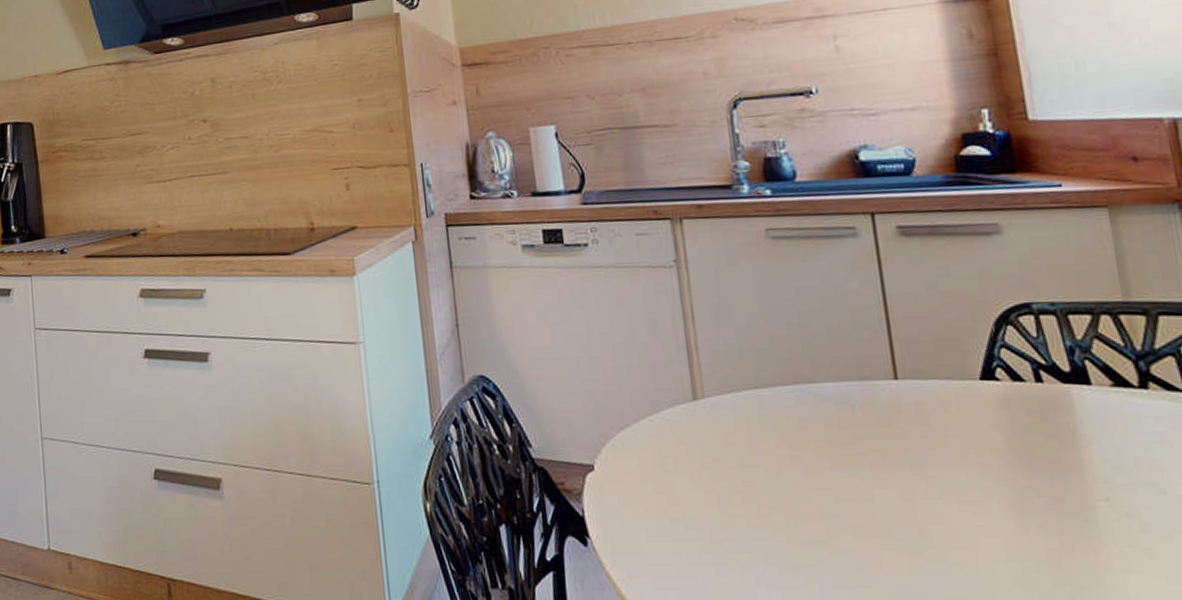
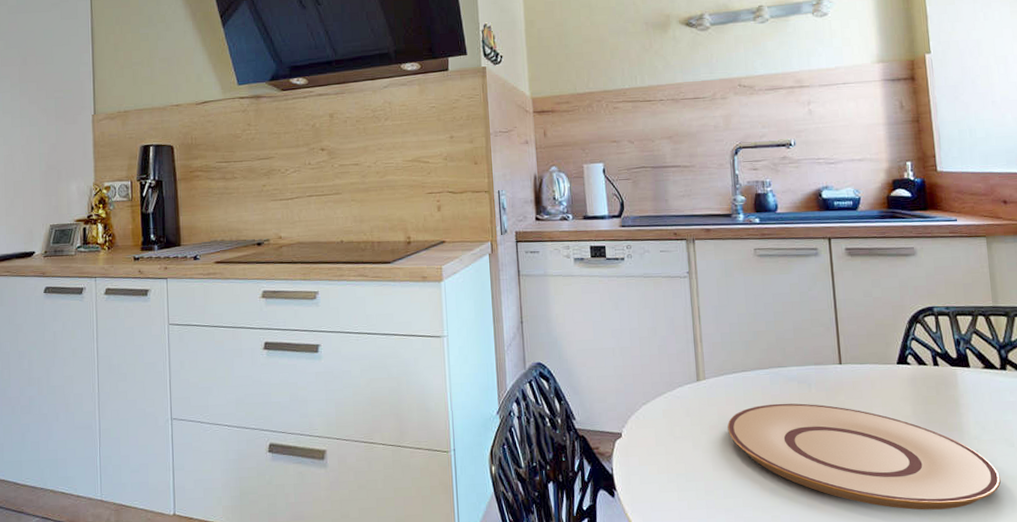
plate: none [738,430,1148,578] -> present [727,403,1001,511]

